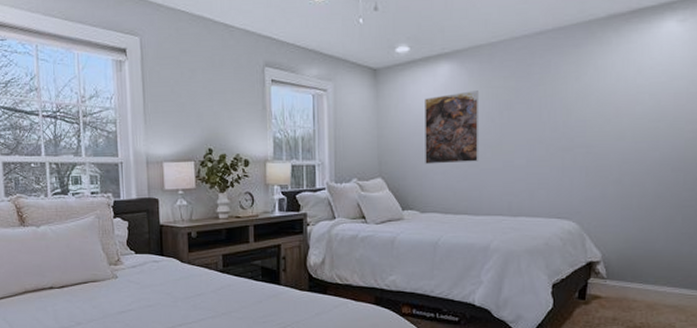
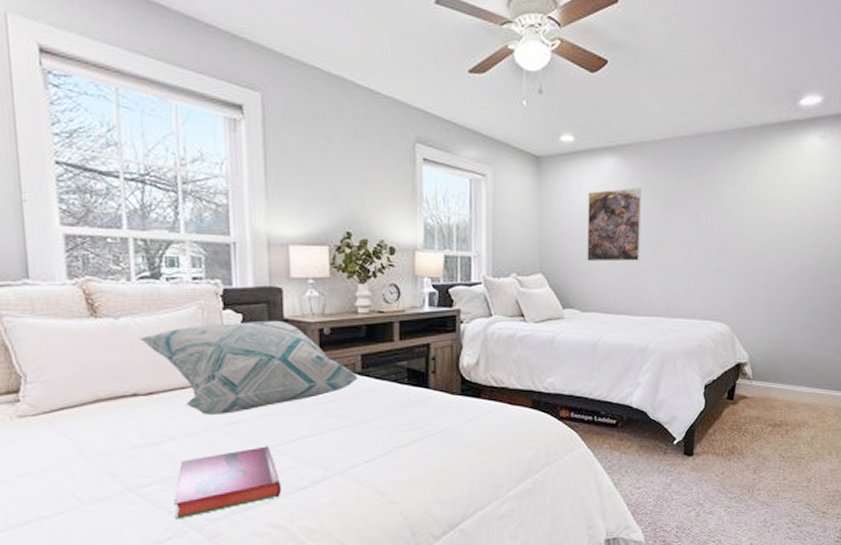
decorative pillow: none [53,226,221,305] -> present [138,320,360,415]

